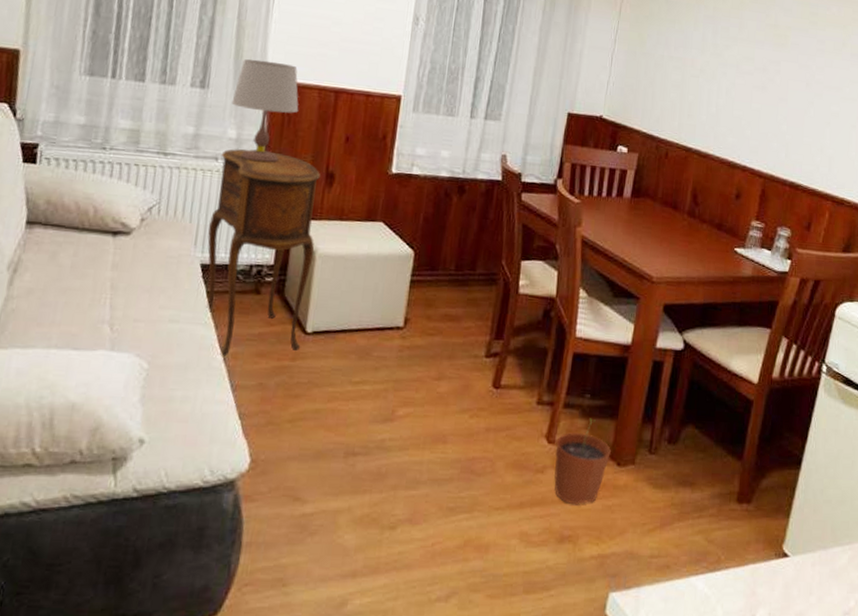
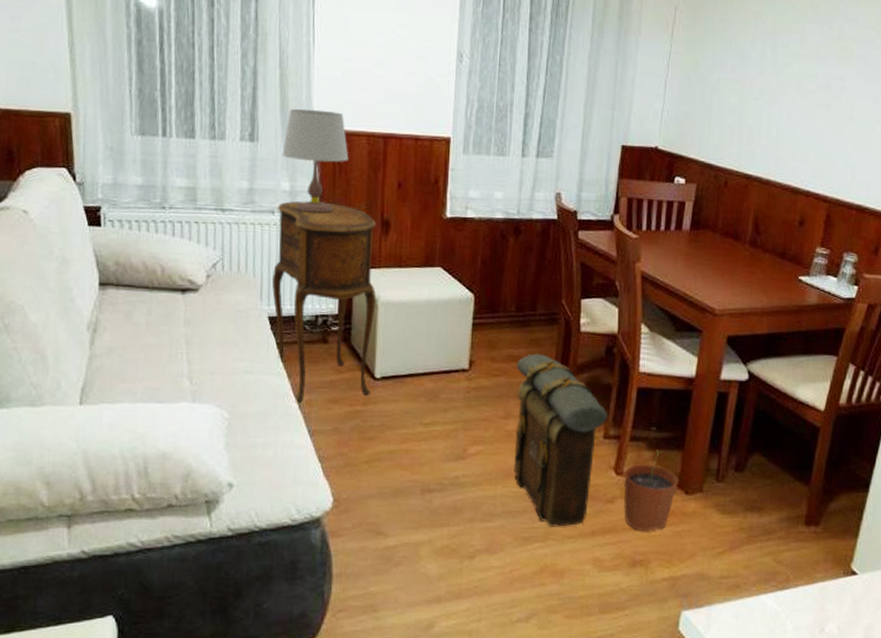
backpack: none [443,314,543,497] -> present [514,354,608,527]

